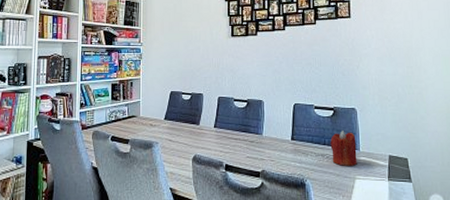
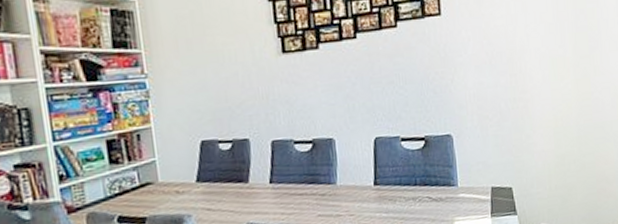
candle: present [330,131,357,166] -> none [422,164,455,209]

